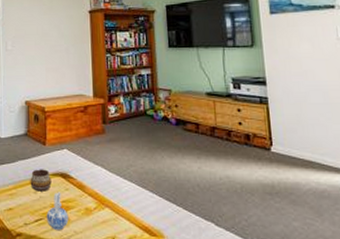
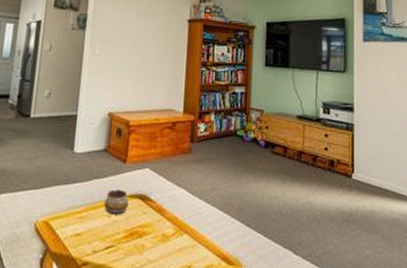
ceramic pitcher: present [46,192,69,231] -> none [118,215,143,260]

